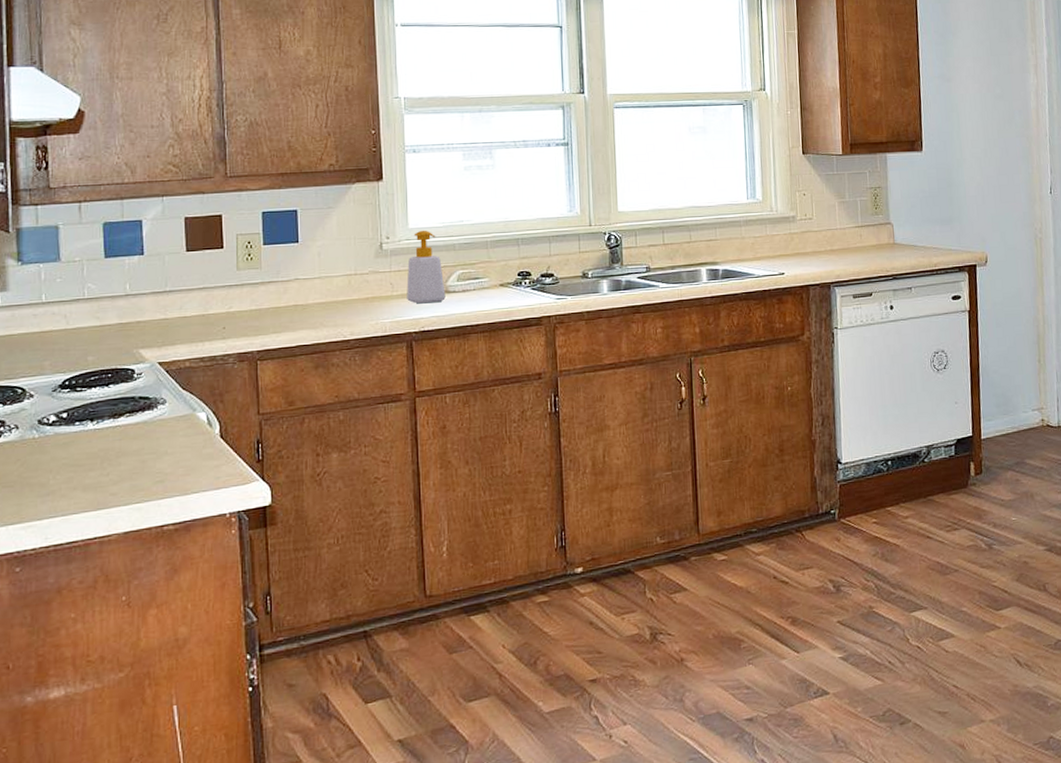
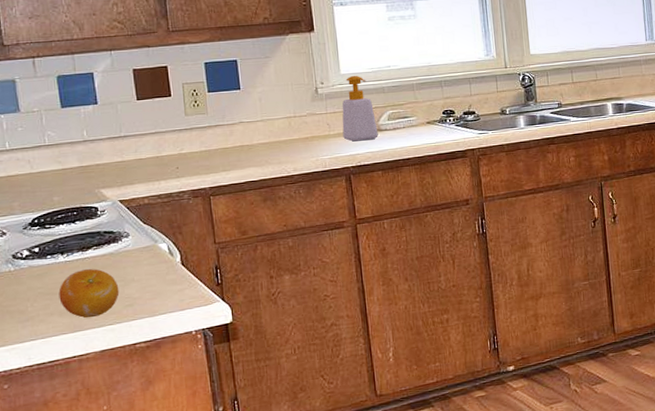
fruit: none [84,438,150,495] -> present [58,268,120,318]

